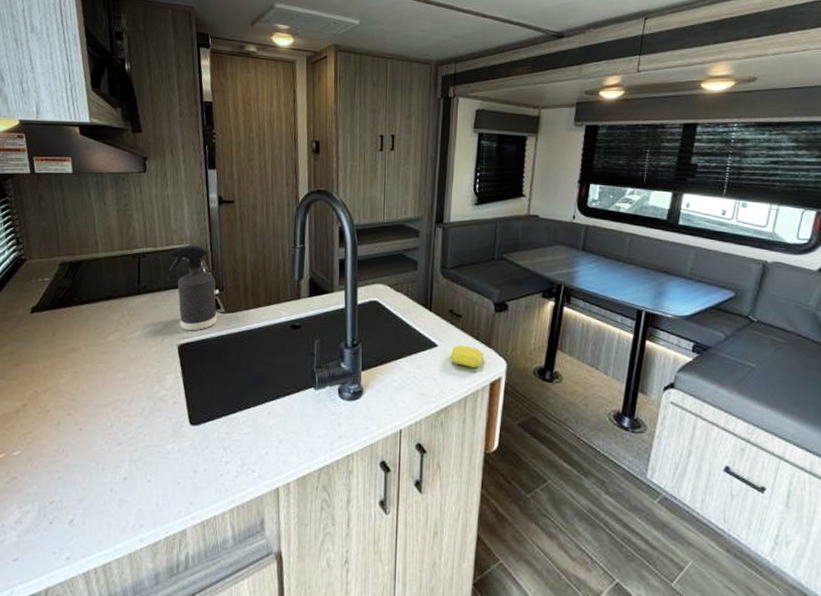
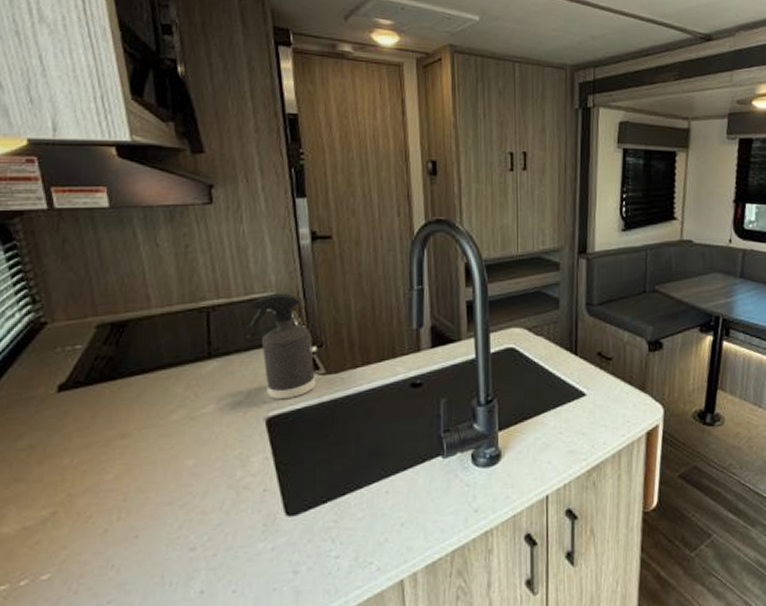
soap bar: present [450,345,483,369] -> none [600,392,638,418]

